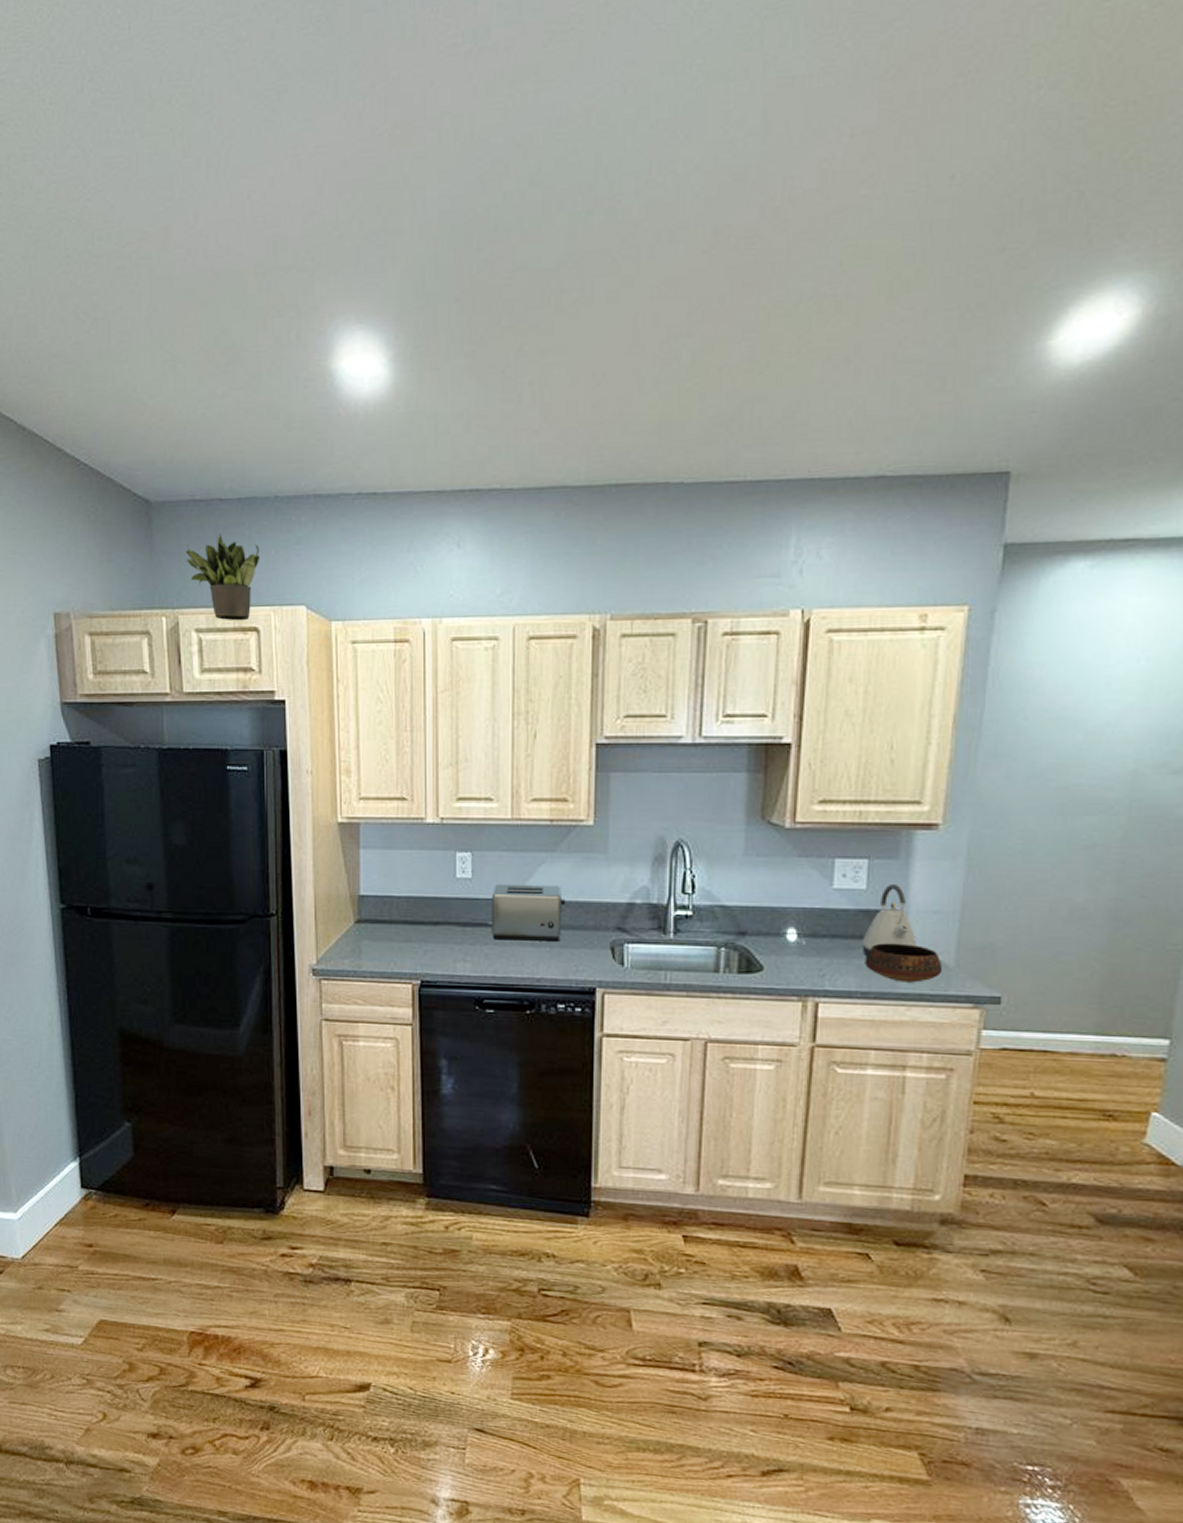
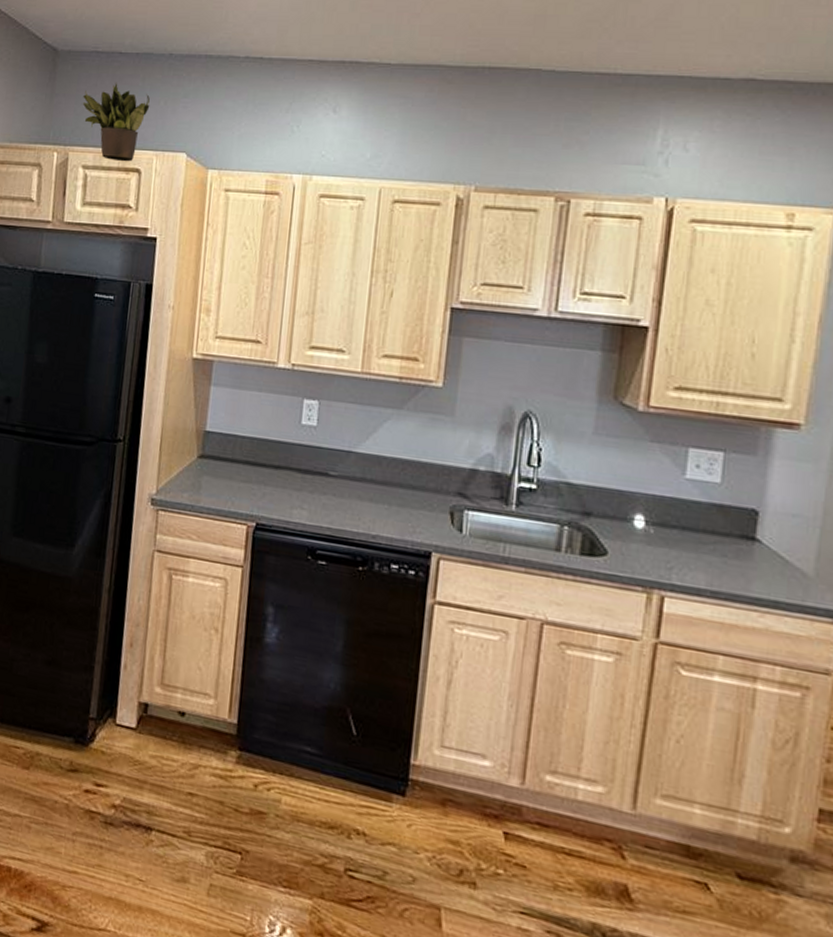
toaster: present [491,884,566,941] -> none [331,435,409,500]
kettle: present [862,885,918,957] -> none [714,481,774,555]
bowl: present [865,943,943,983] -> none [716,541,801,589]

